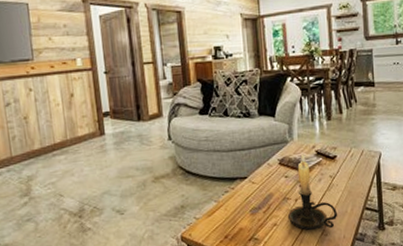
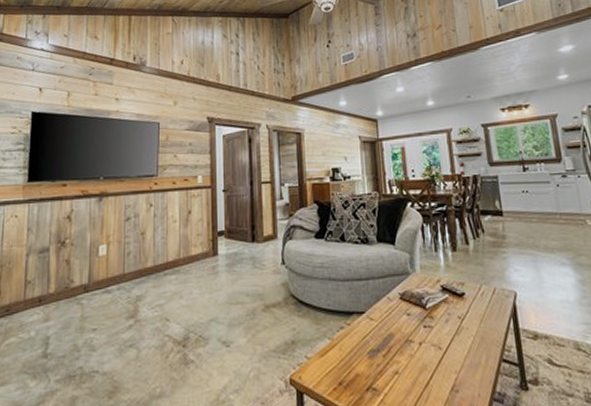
candle holder: present [287,154,338,230] -> none [410,288,470,383]

